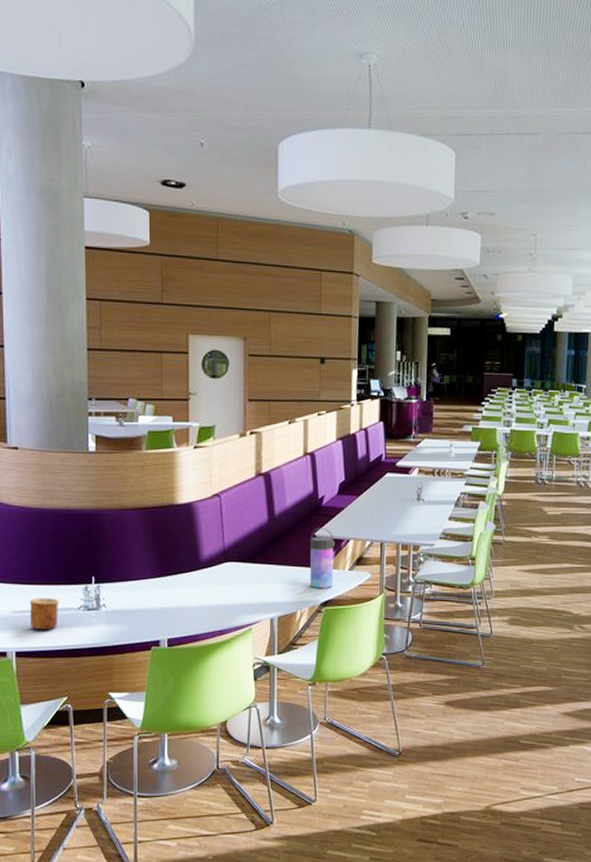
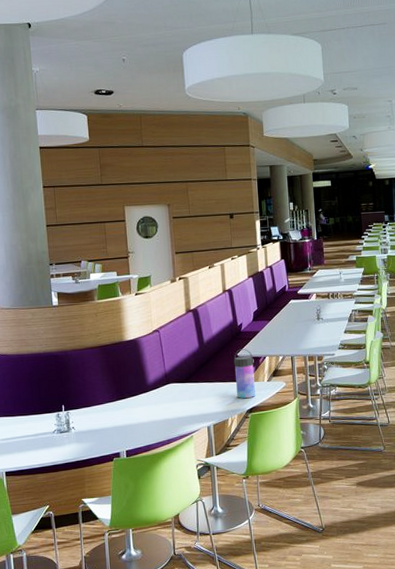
cup: present [29,598,60,631] -> none [13,425,38,453]

